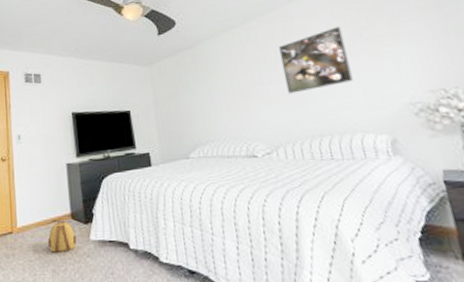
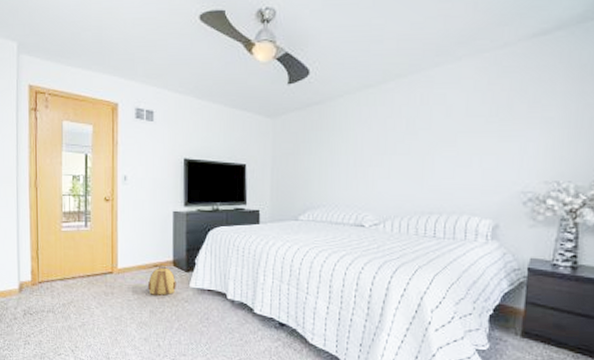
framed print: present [278,26,353,94] -> none [408,102,479,168]

